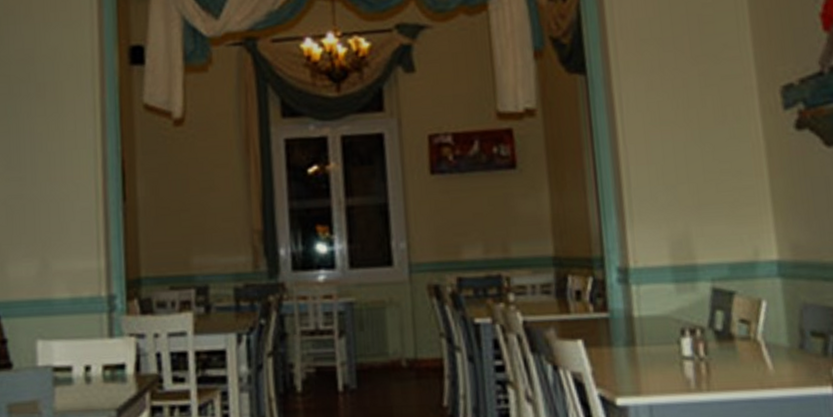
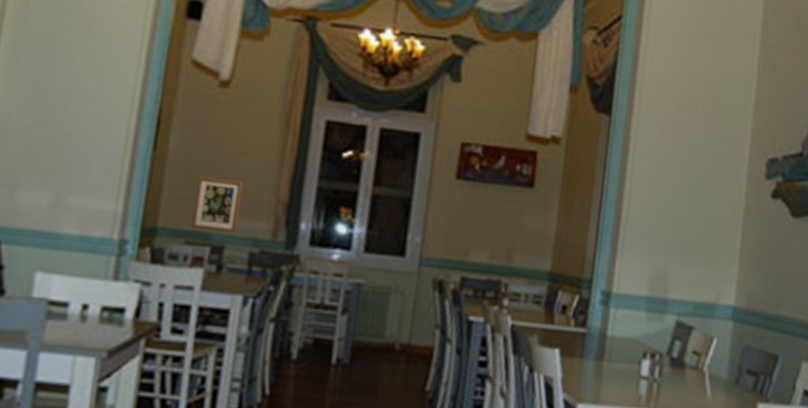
wall art: none [171,215,217,272] -> present [191,176,243,233]

